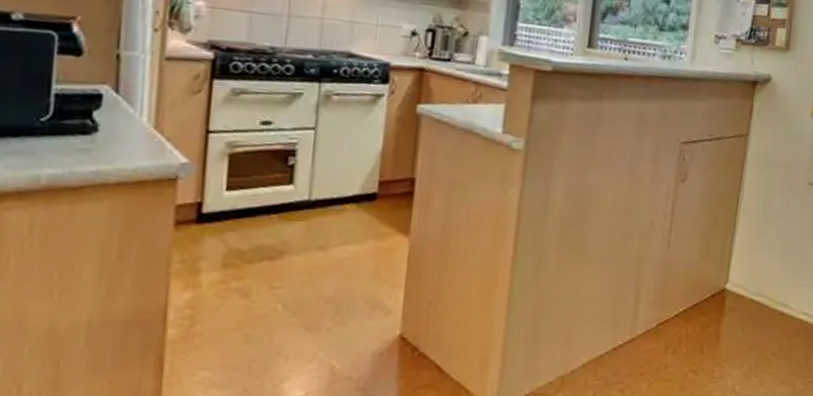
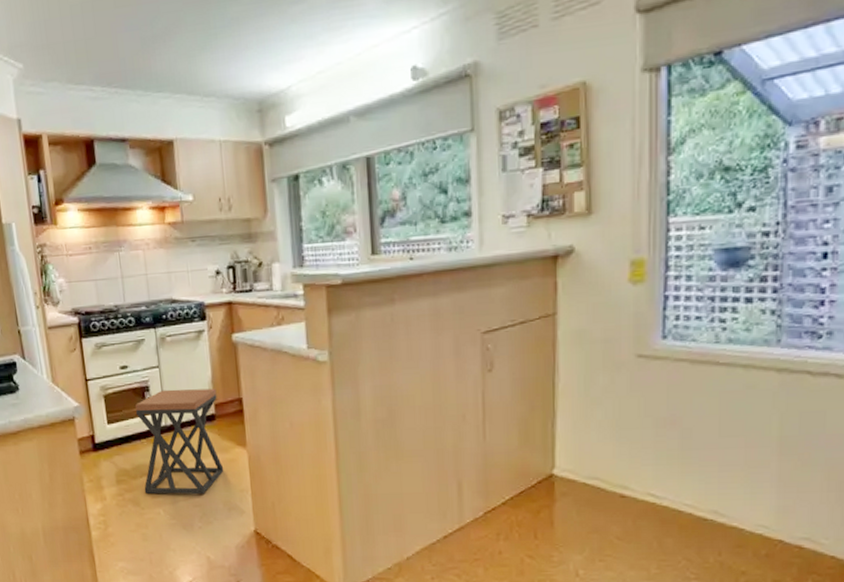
stool: none [260,156,385,288] -> present [135,388,224,495]

